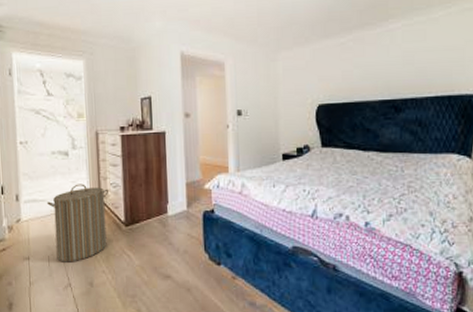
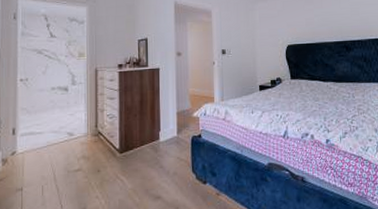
laundry hamper: present [47,184,110,262] -> none [44,116,106,191]

